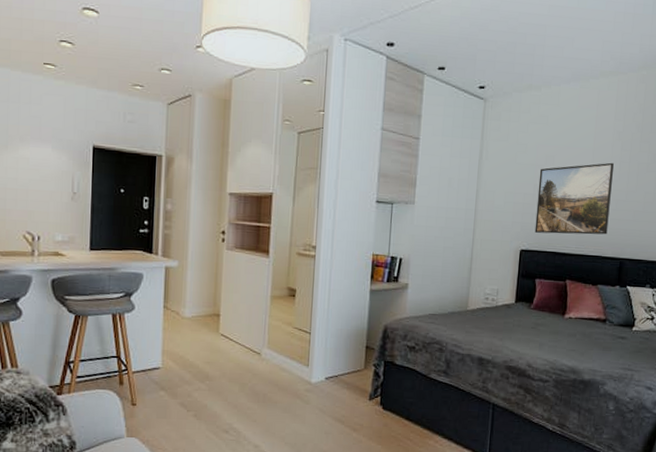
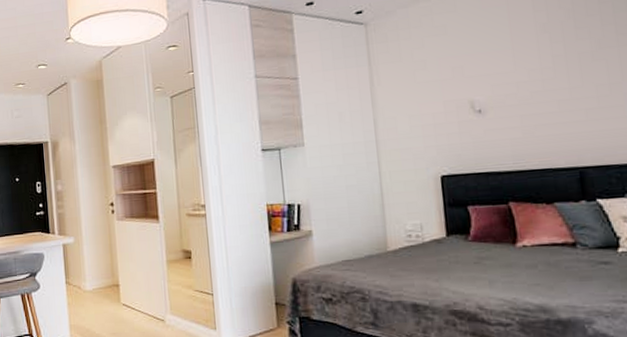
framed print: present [534,162,614,235] -> none [447,59,554,154]

